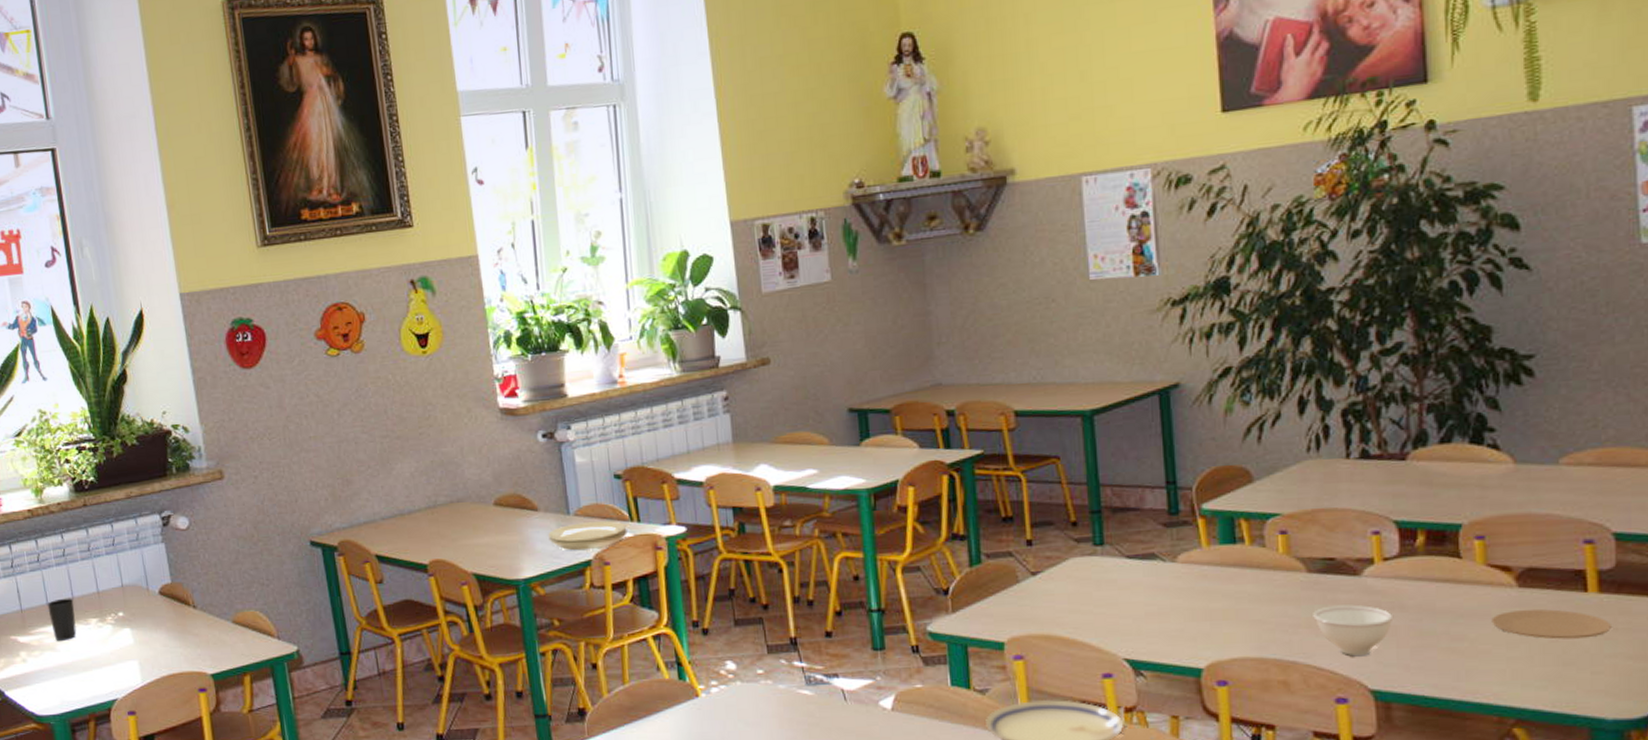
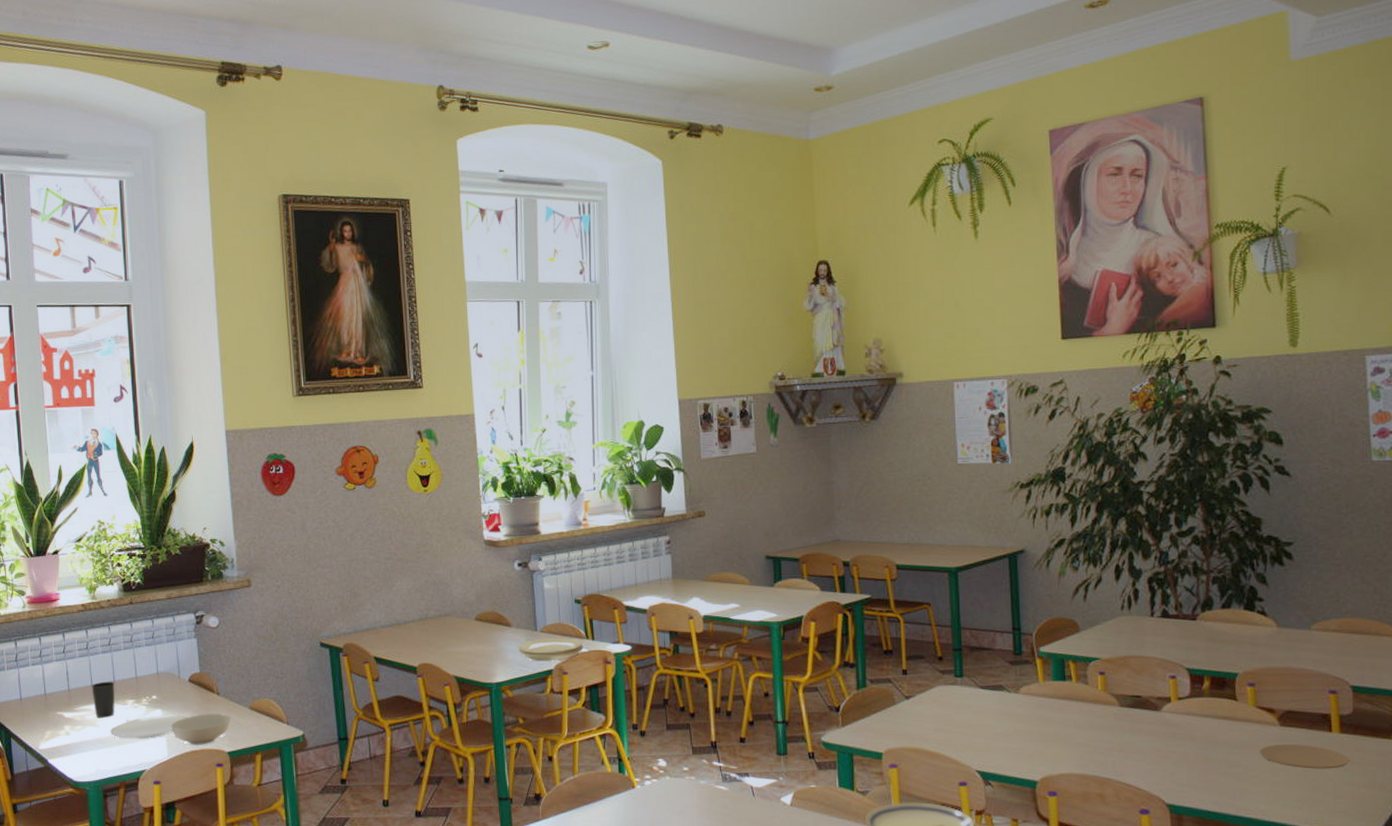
plate: none [72,633,162,664] -> present [110,715,188,738]
bowl: none [142,630,213,669] -> present [170,714,232,746]
bowl: present [1313,605,1392,657] -> none [1124,734,1184,776]

